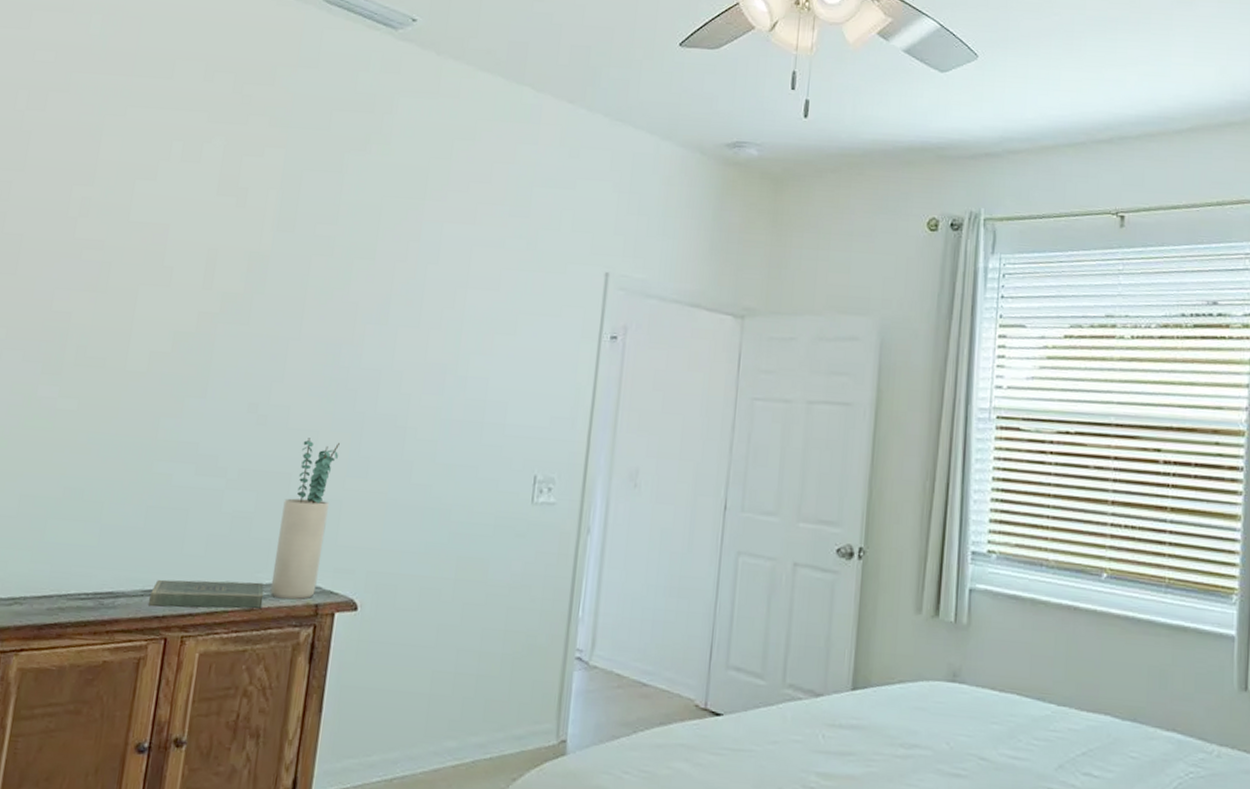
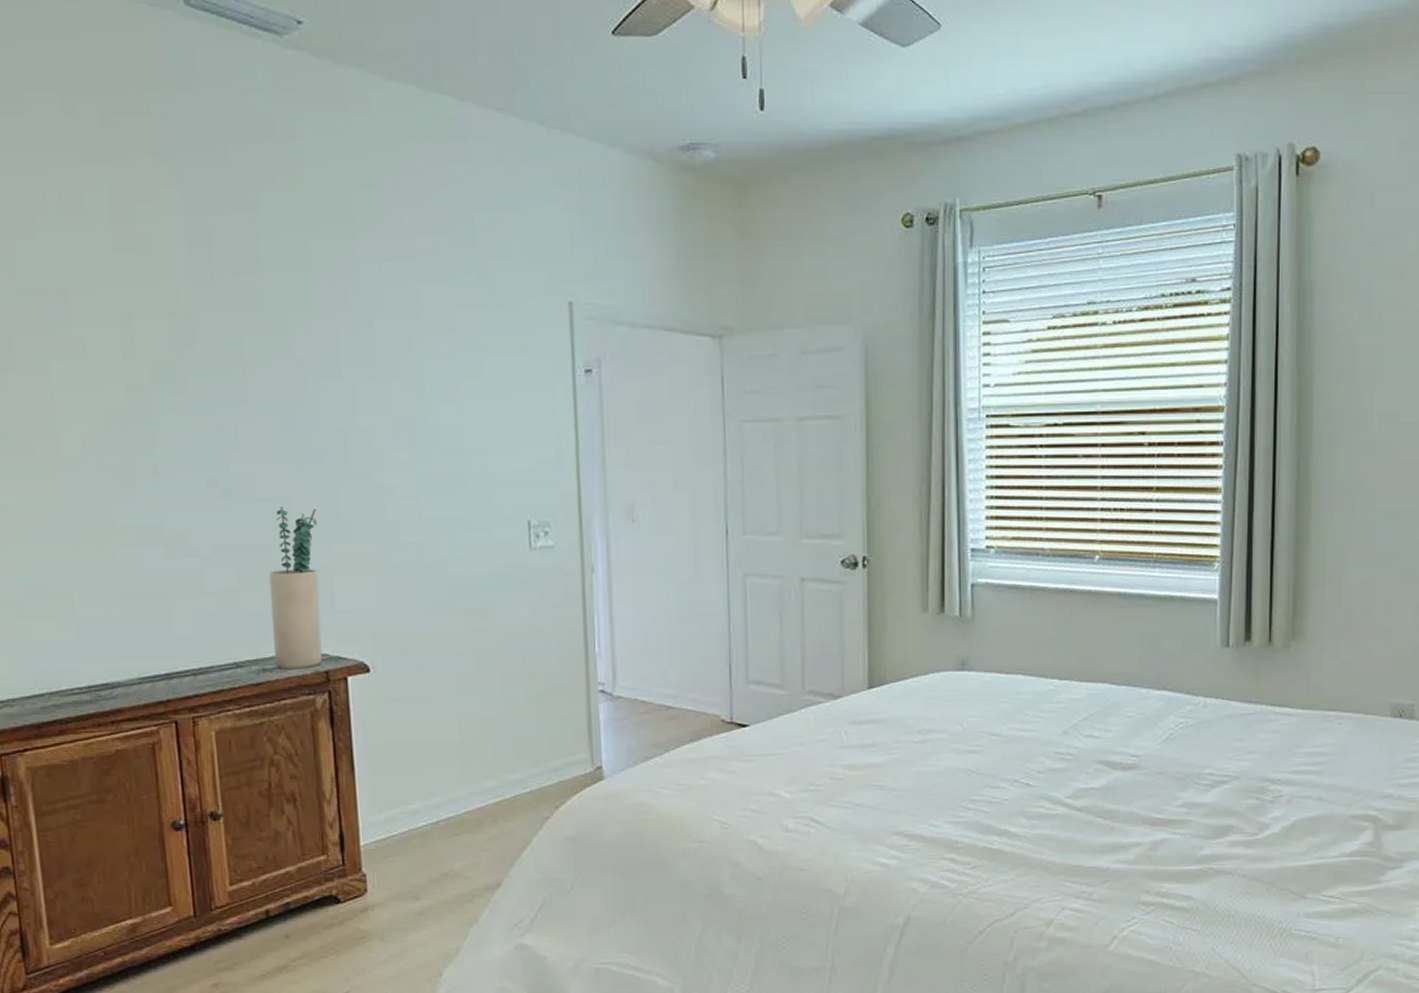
book: present [148,579,264,609] -> none [148,656,270,693]

